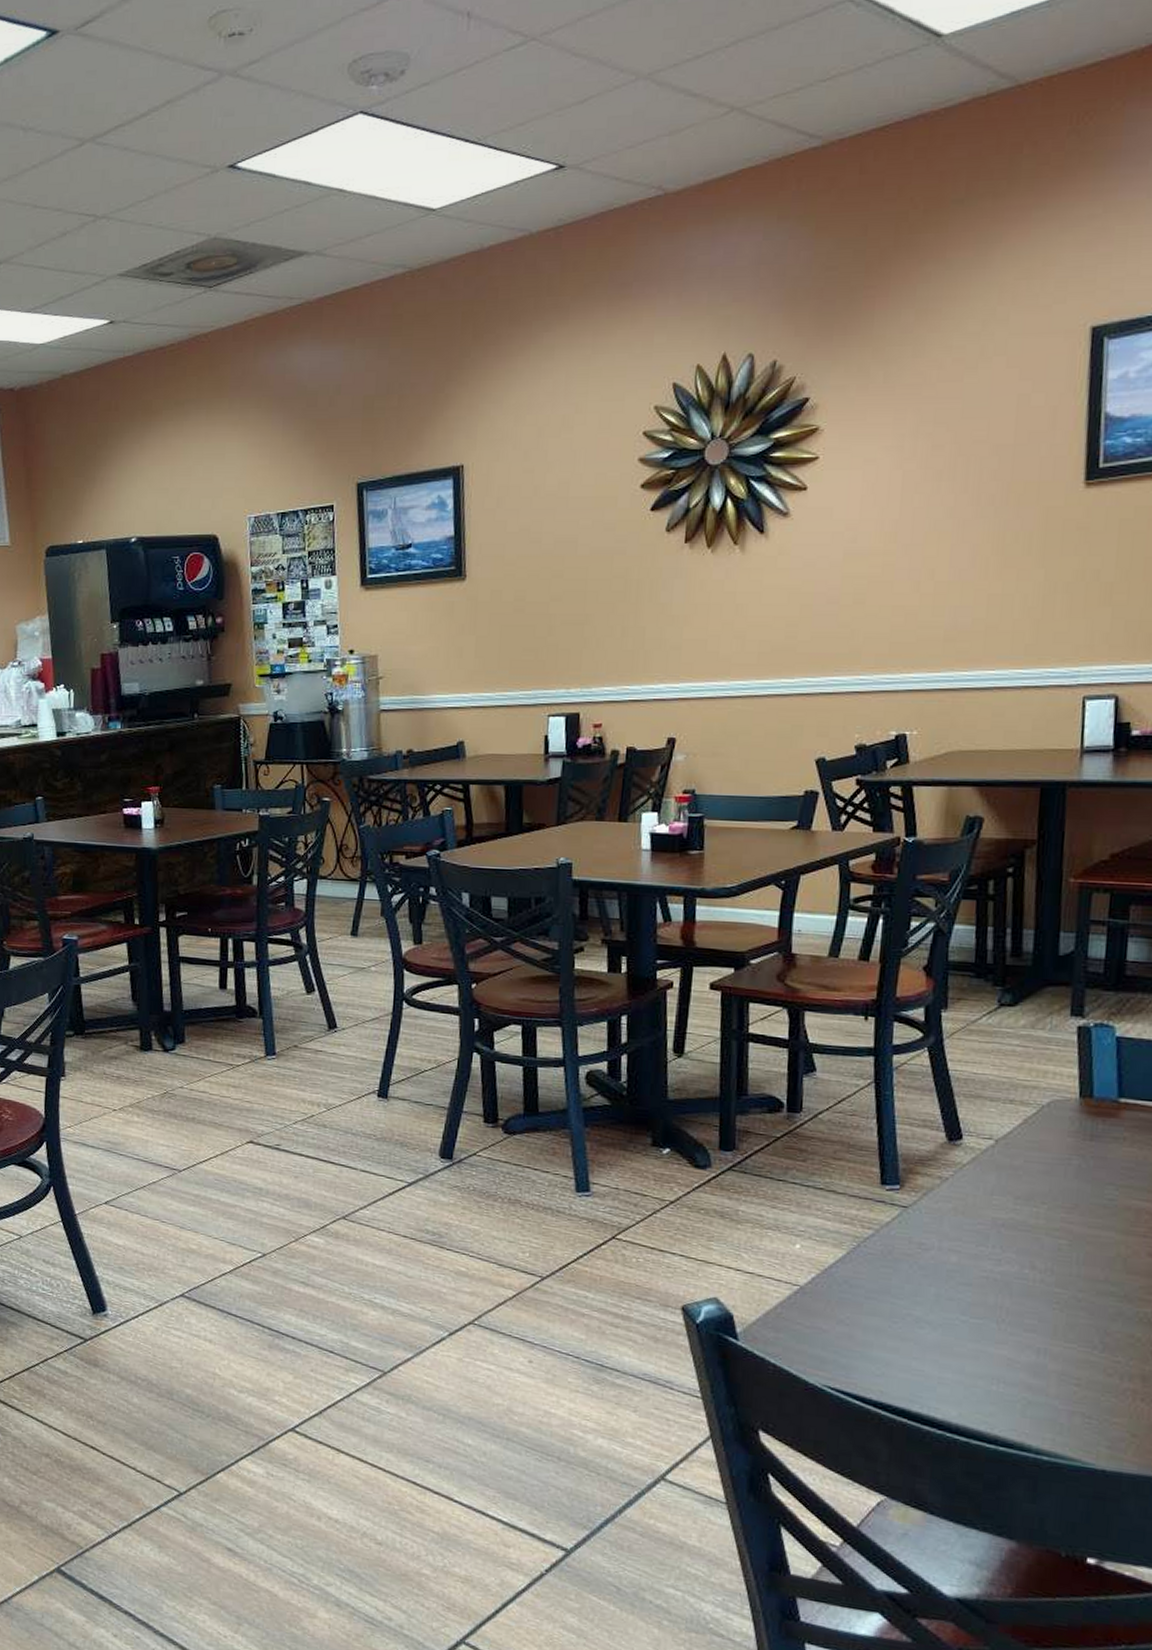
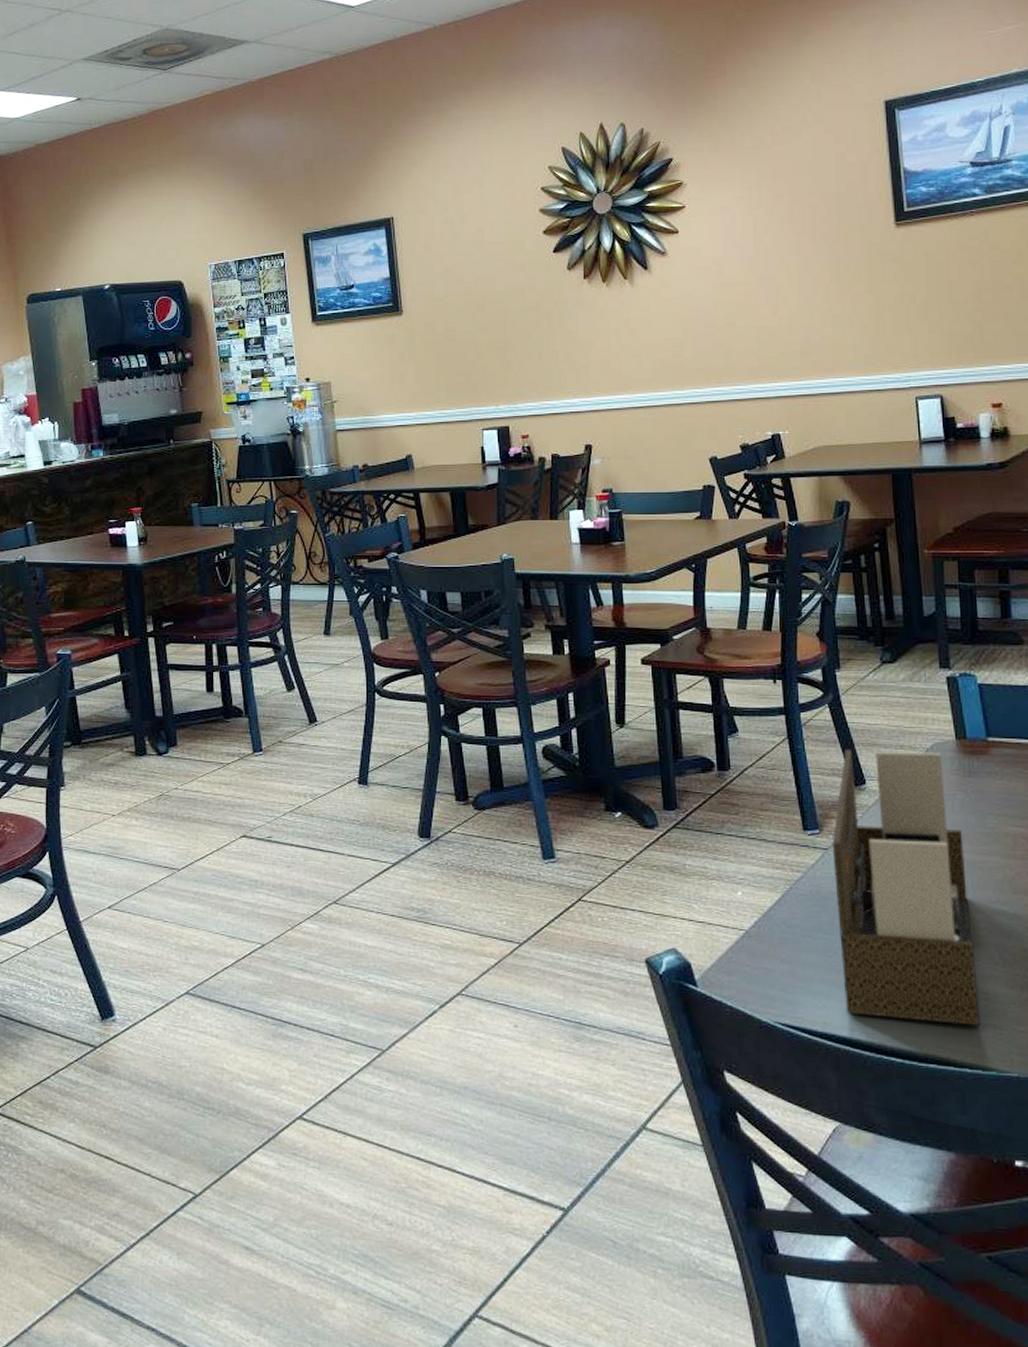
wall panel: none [908,1099,1074,1412] -> present [832,749,980,1026]

